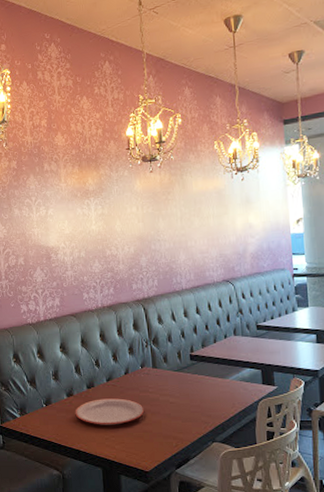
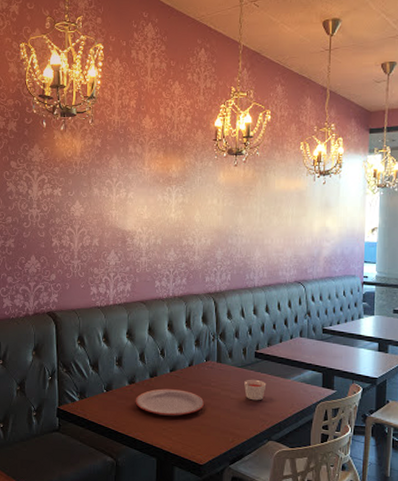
candle: none [182,382,205,403] -> present [244,379,267,401]

